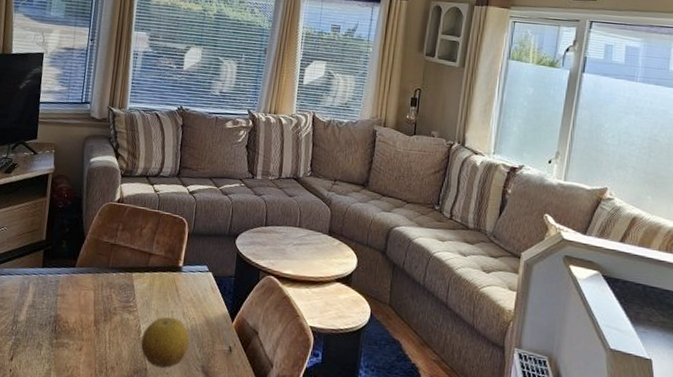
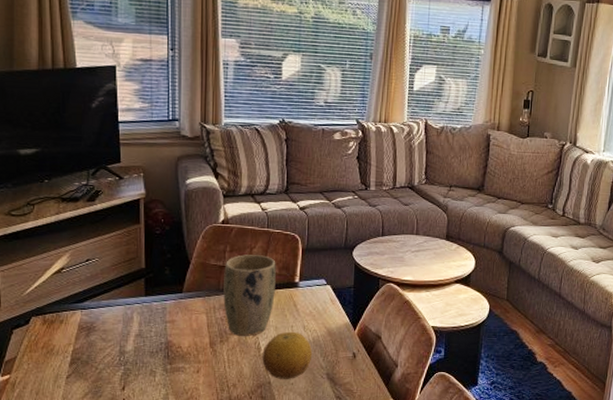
plant pot: none [111,234,163,318] -> present [223,254,276,336]

